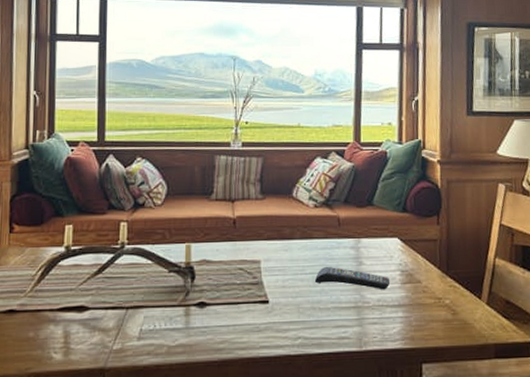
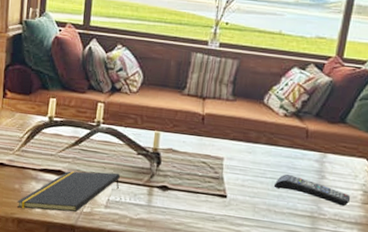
notepad: none [32,297,152,360] -> present [17,171,120,213]

